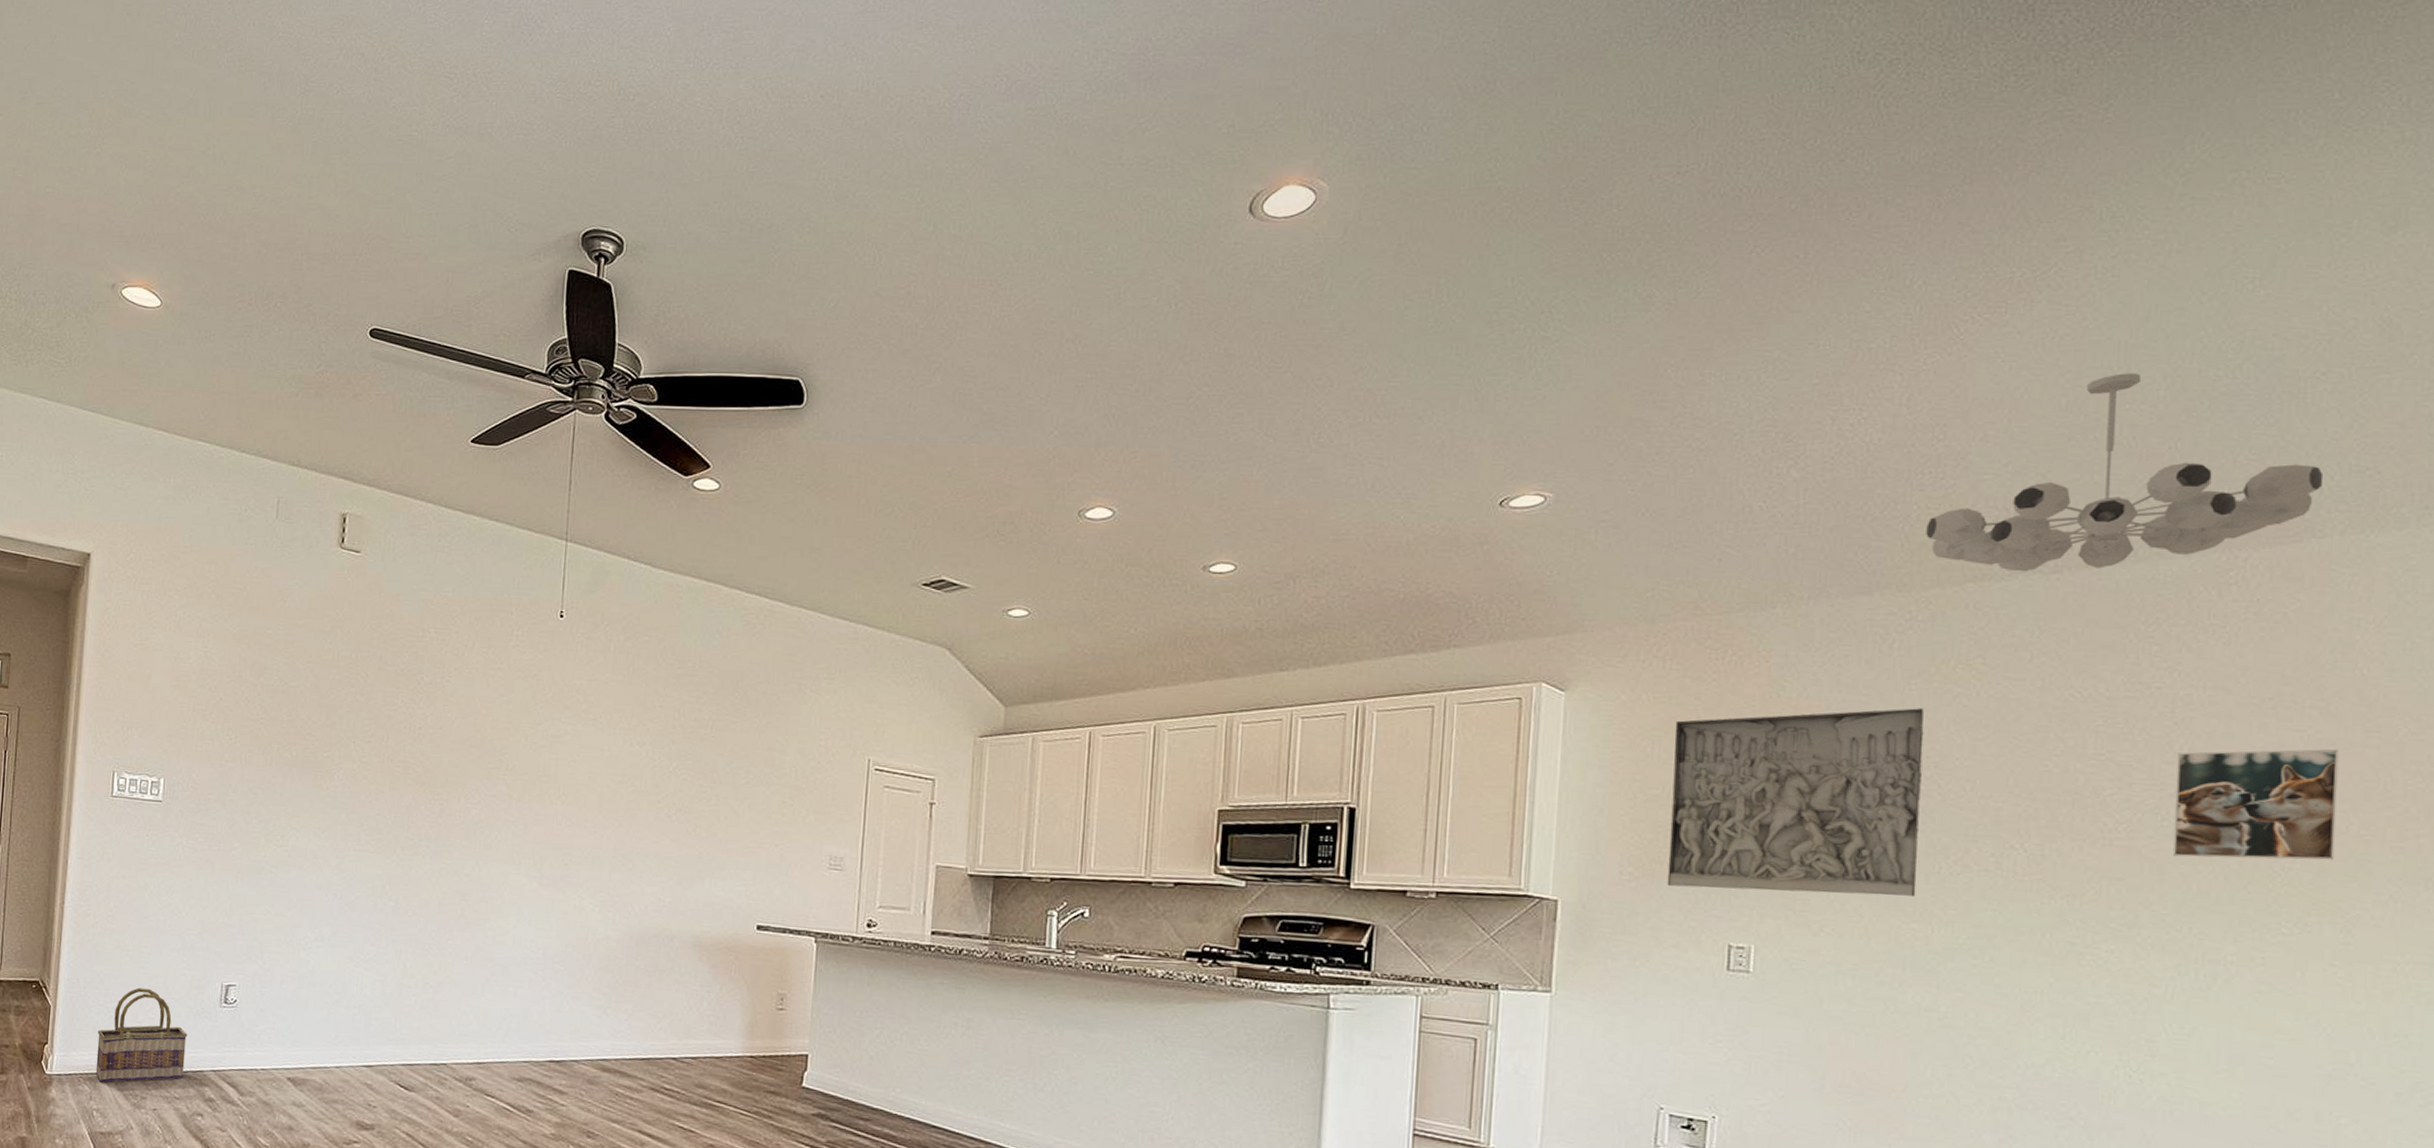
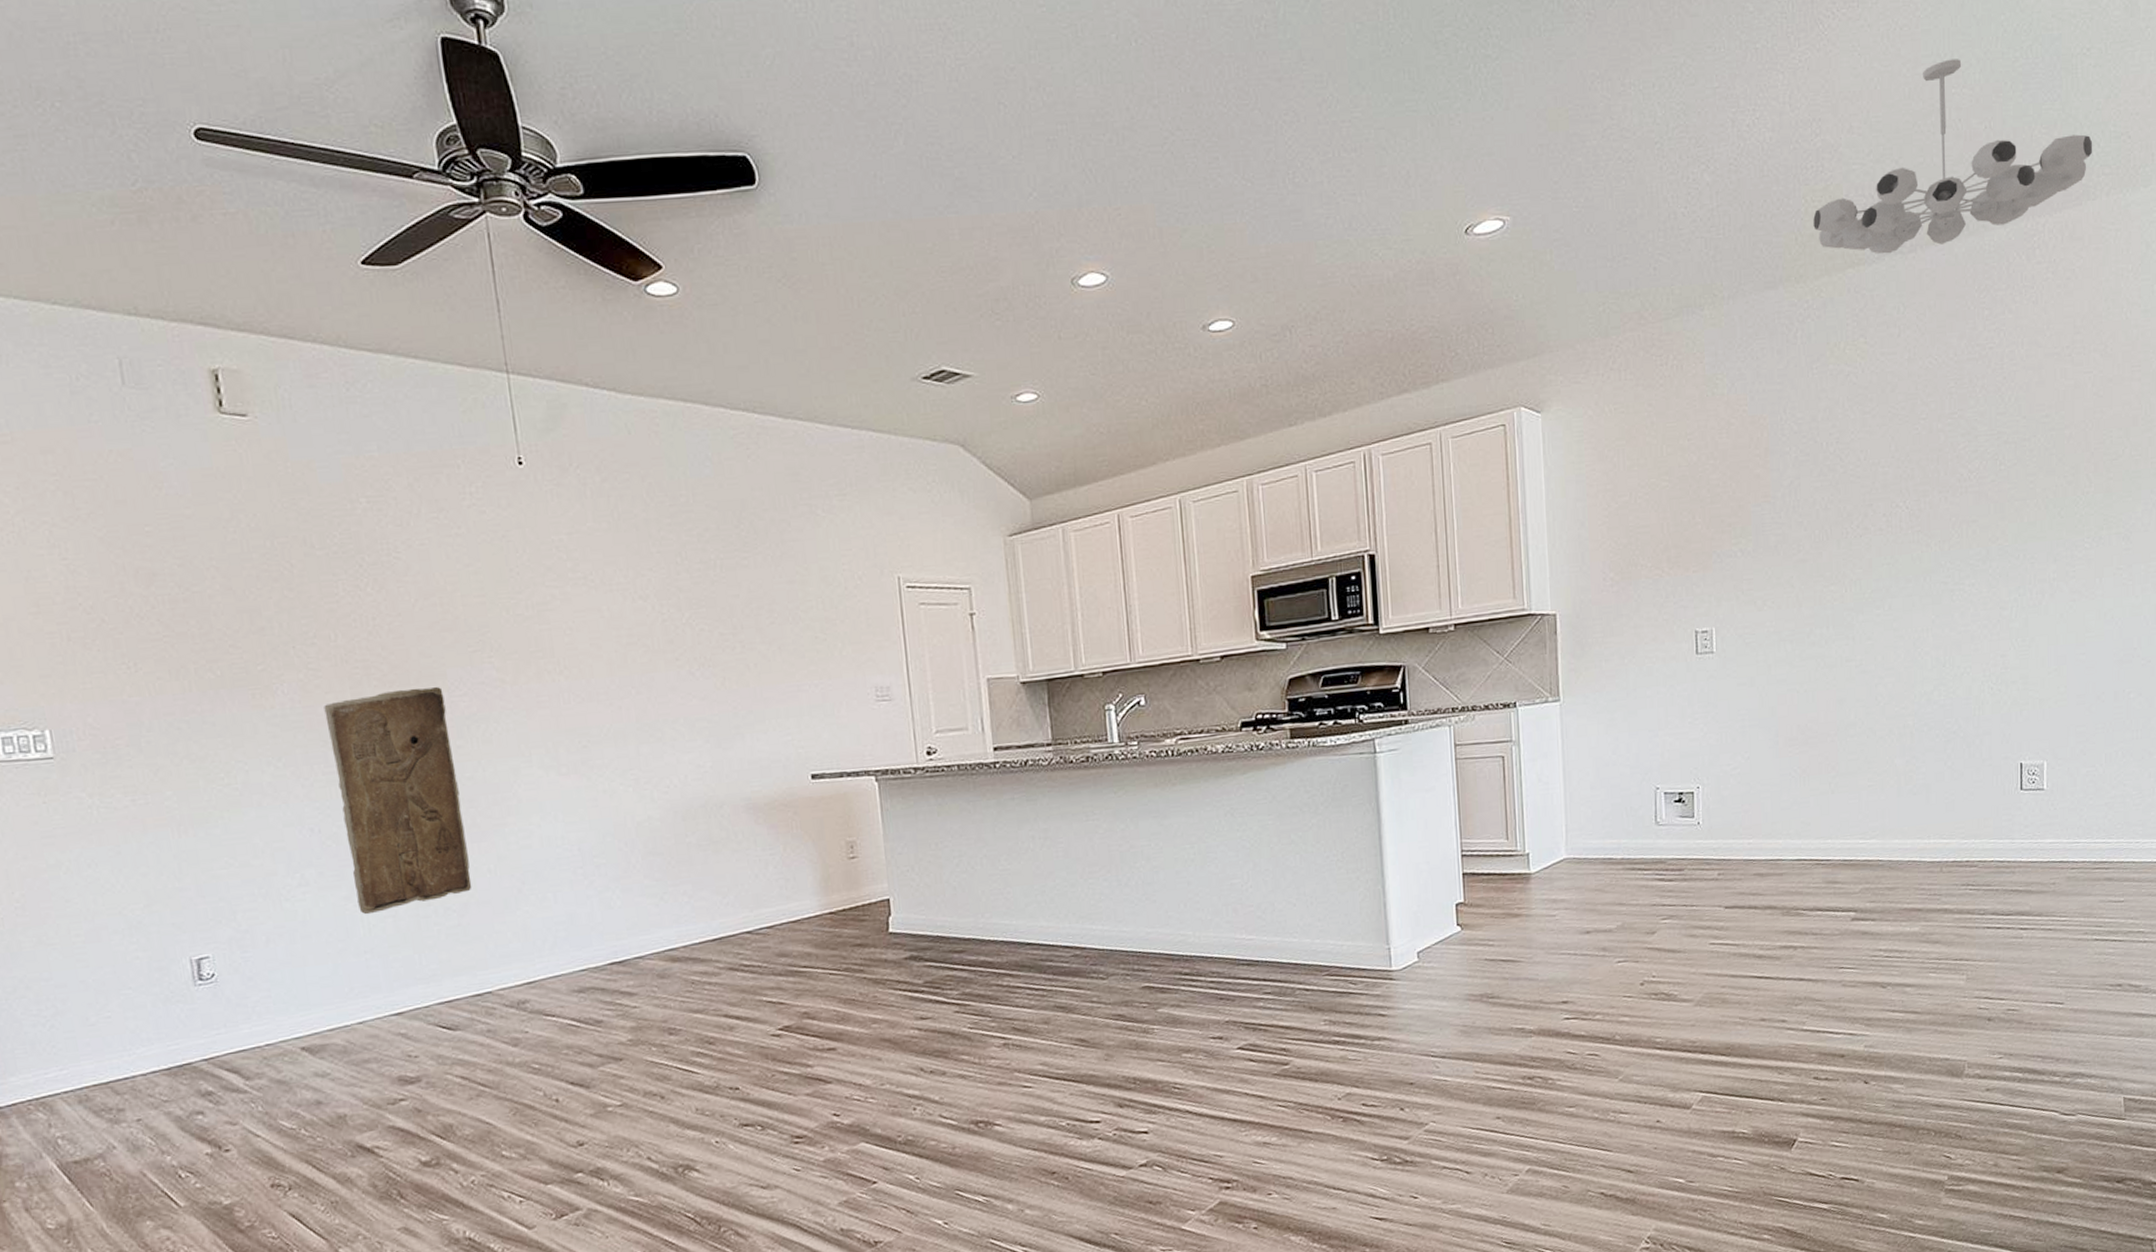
basket: present [95,987,188,1084] -> none [38,983,167,1105]
stone relief: none [357,790,461,976] -> present [324,687,472,915]
wall panel: present [1667,708,1924,896] -> none [1634,390,1831,585]
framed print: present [2172,748,2339,860] -> none [2008,384,2116,495]

